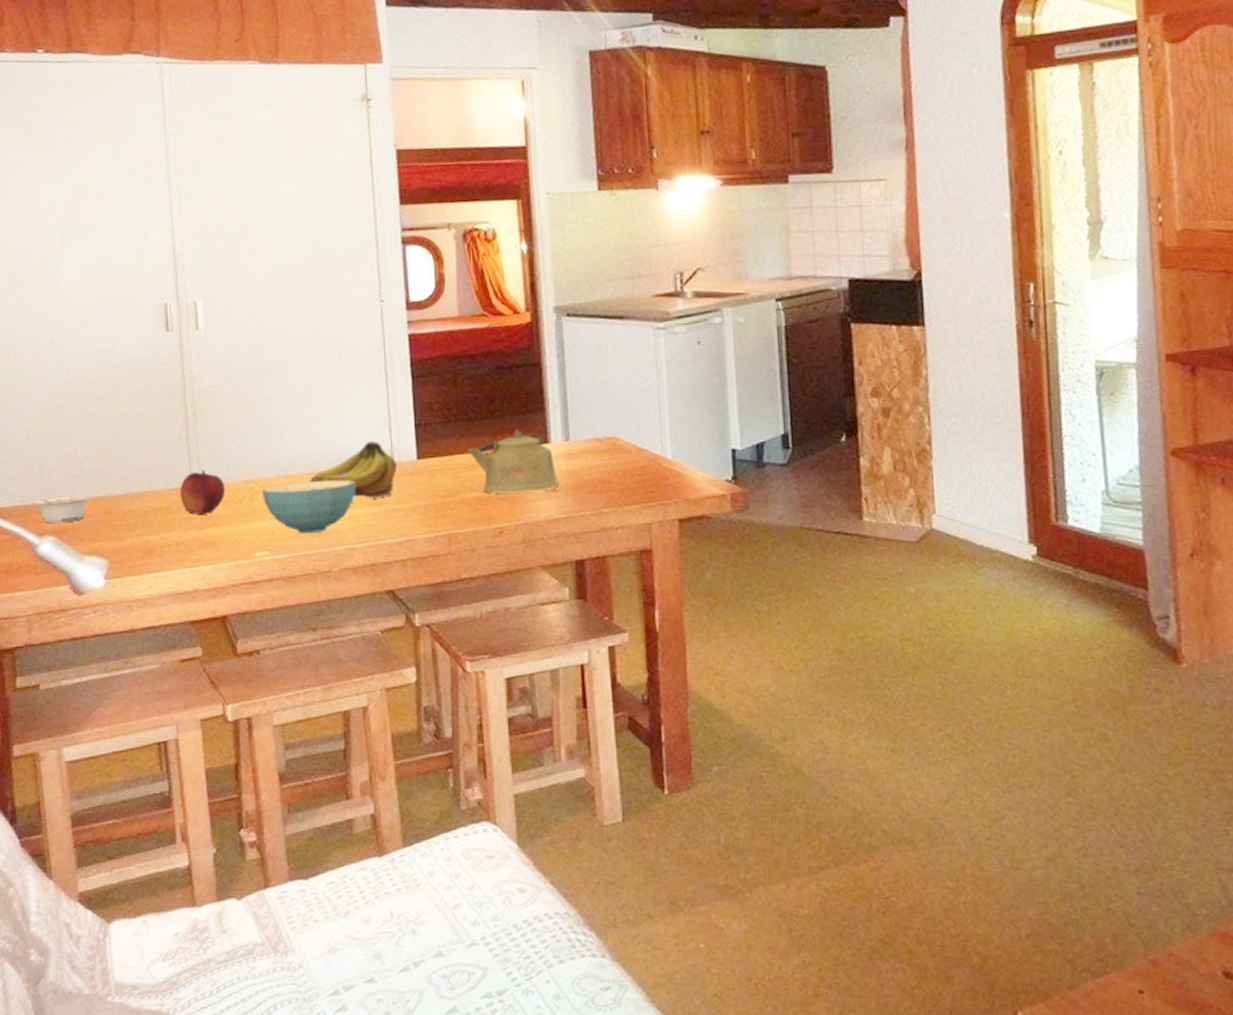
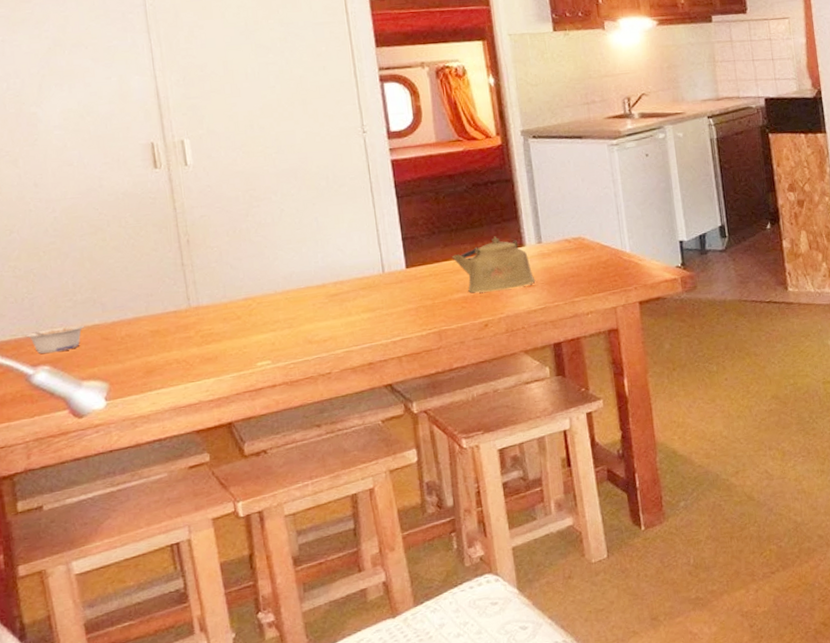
fruit: present [180,470,226,516] -> none [178,292,224,334]
cereal bowl: present [261,480,356,534] -> none [259,291,350,342]
fruit: present [310,441,398,498] -> none [306,255,389,306]

